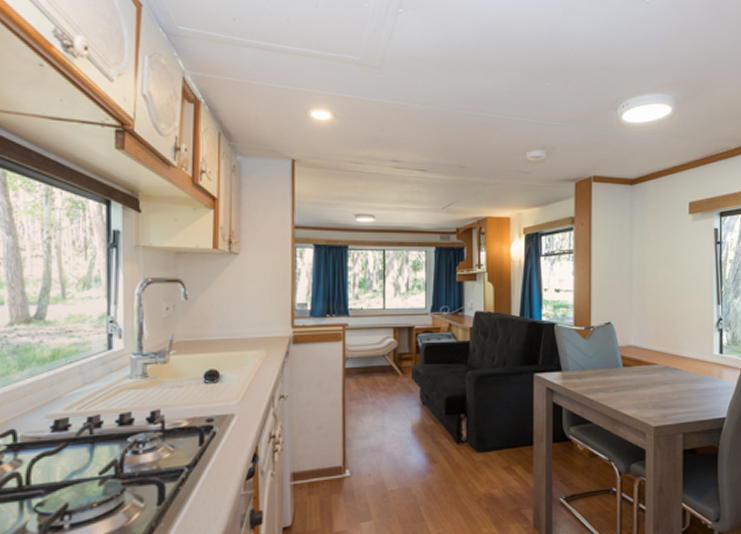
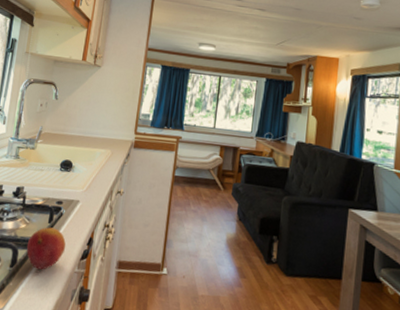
fruit: none [175,450,226,501] -> present [26,227,66,270]

